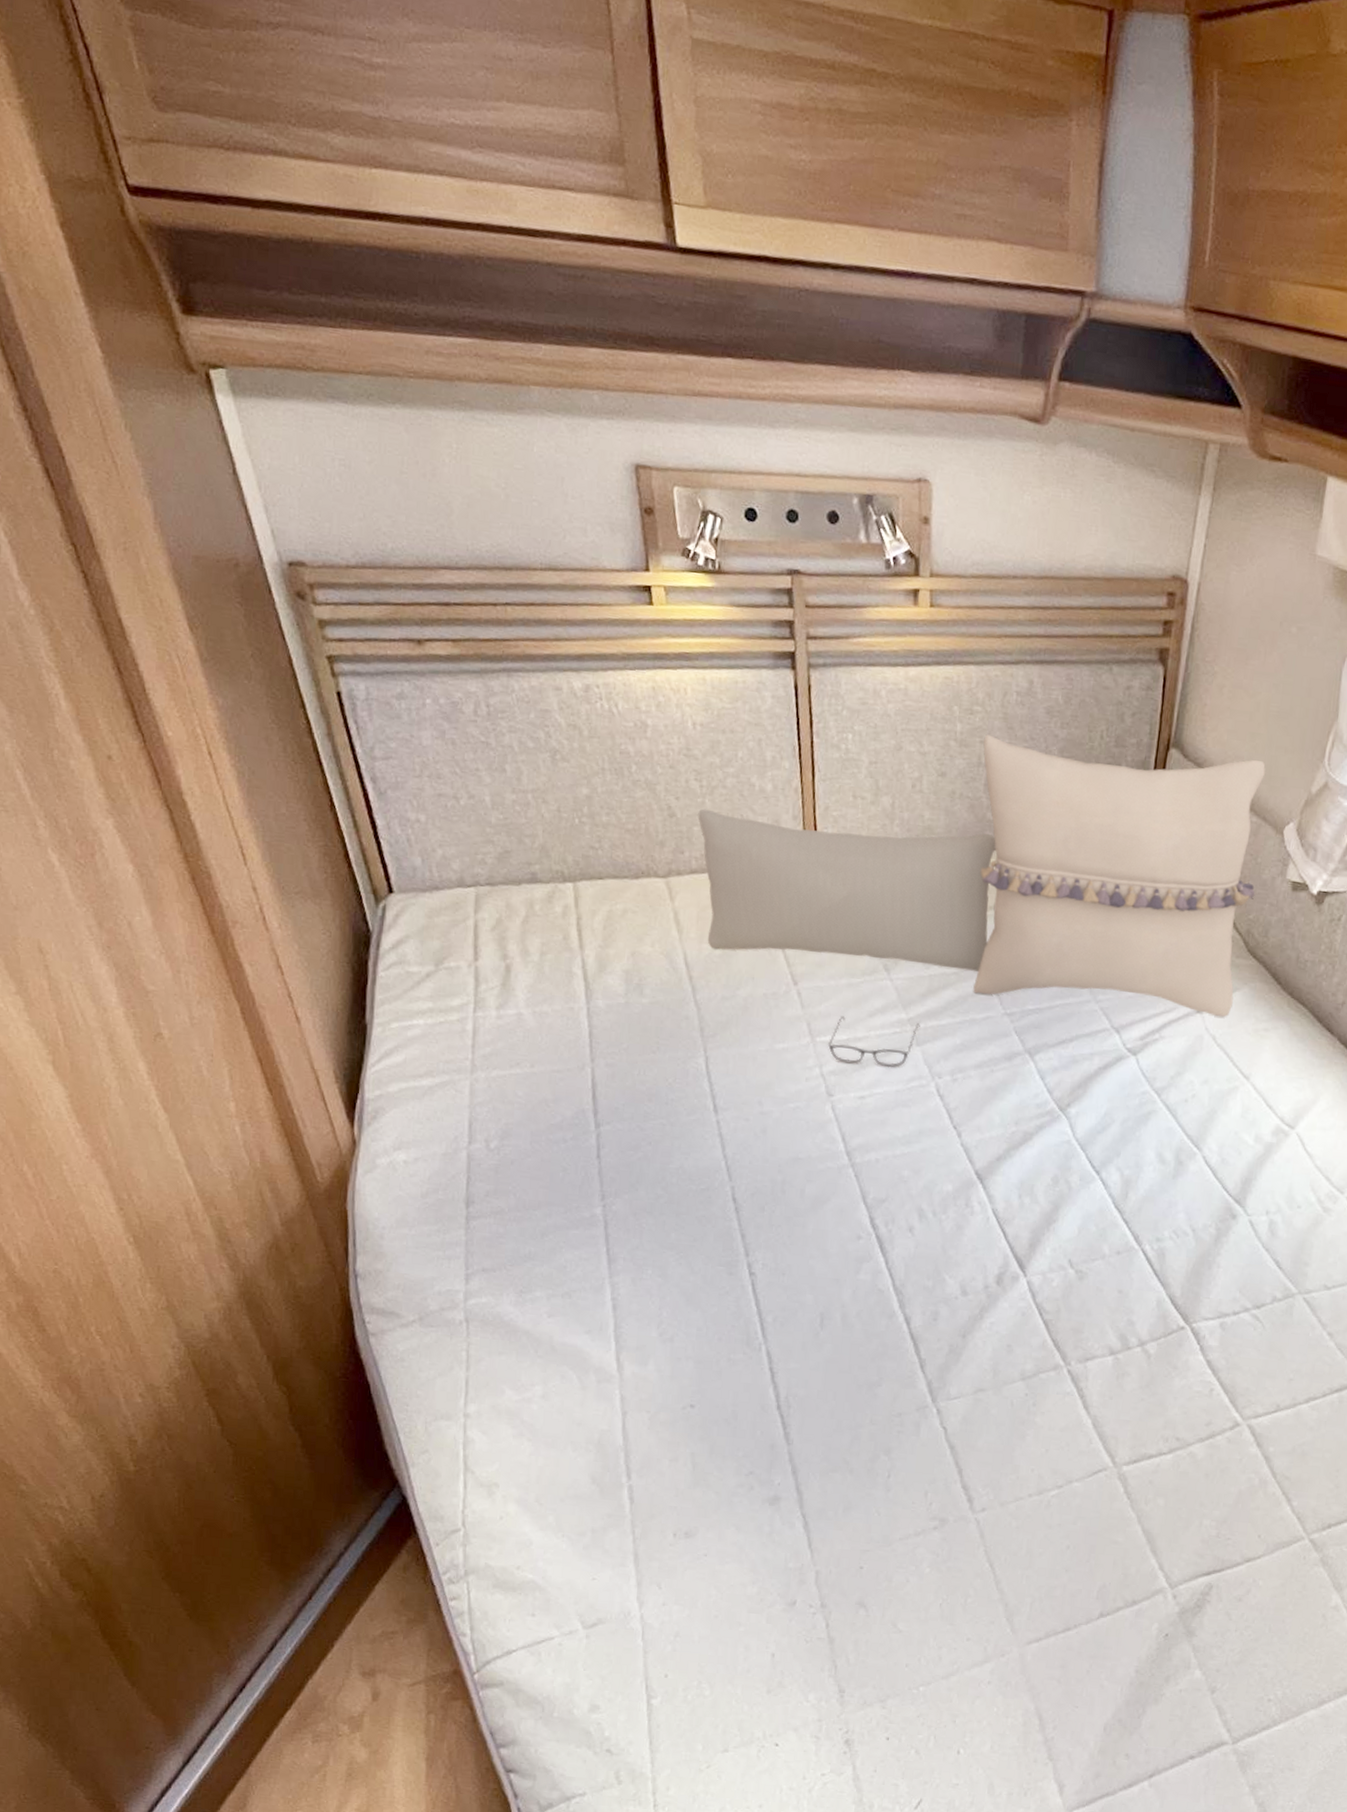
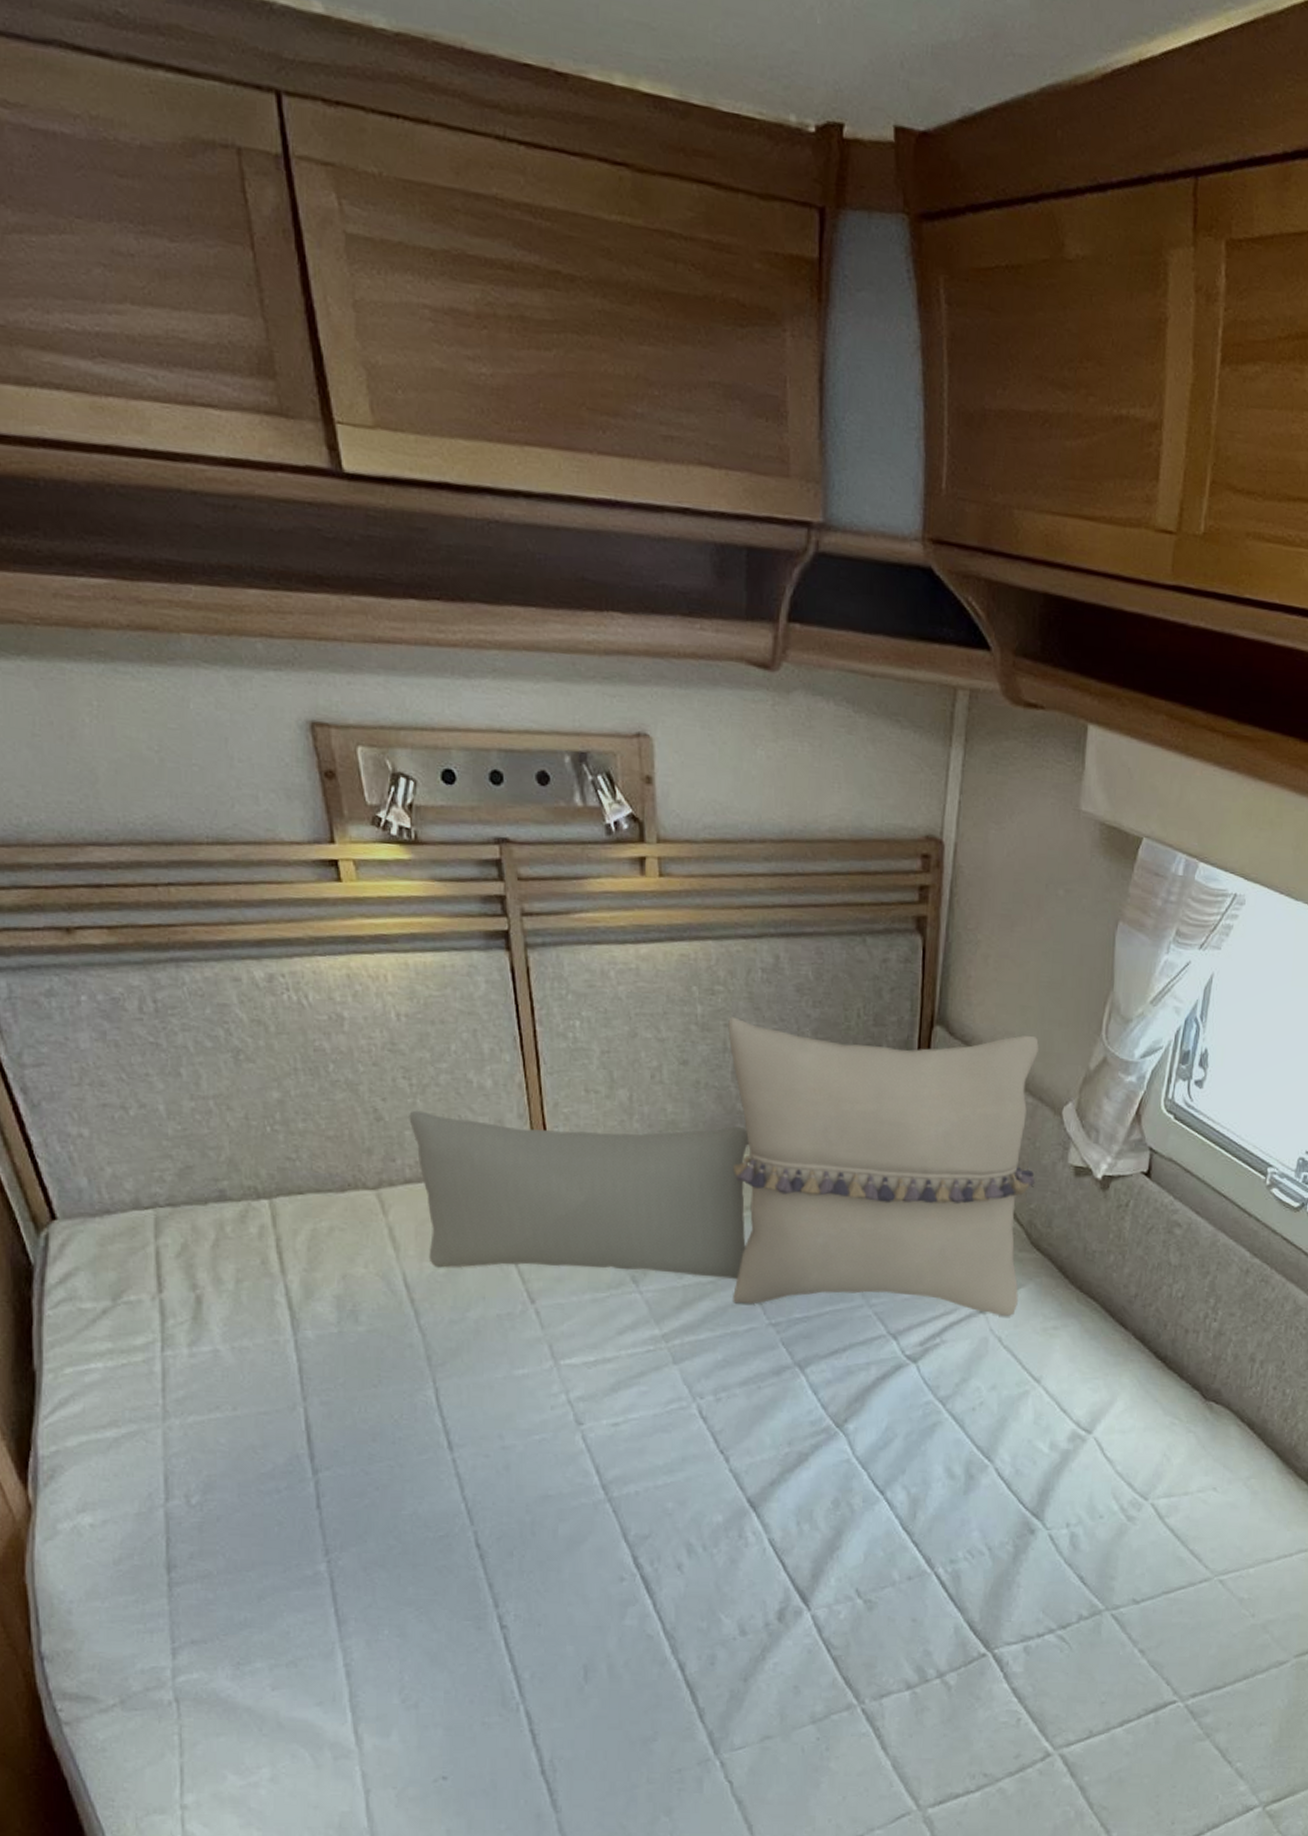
eyeglasses: present [828,1016,920,1068] -> none [574,1335,676,1390]

